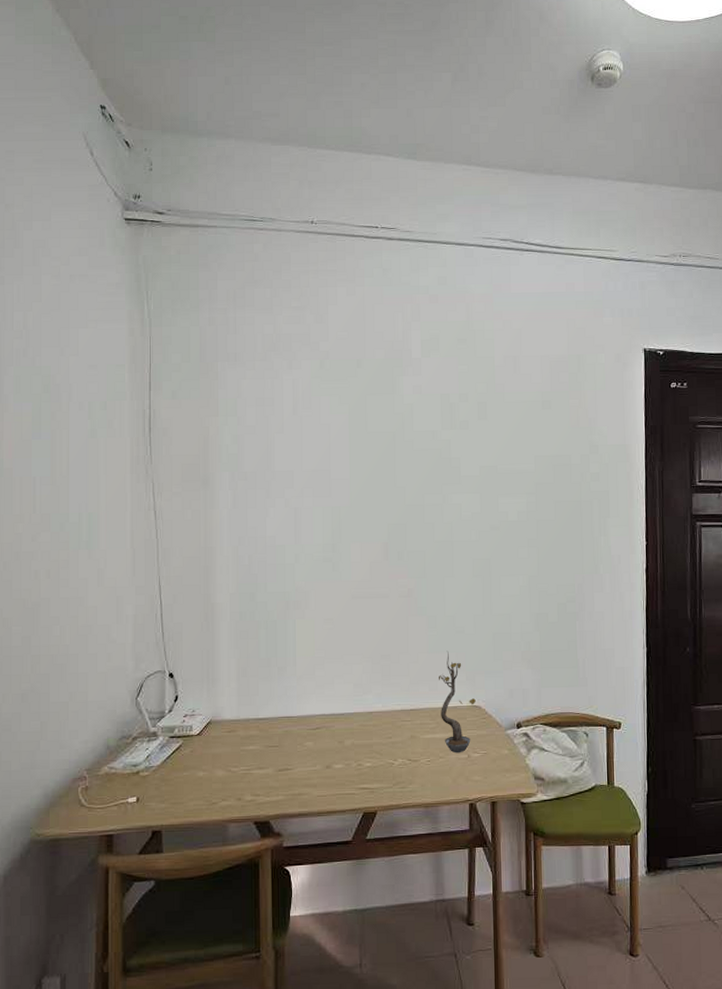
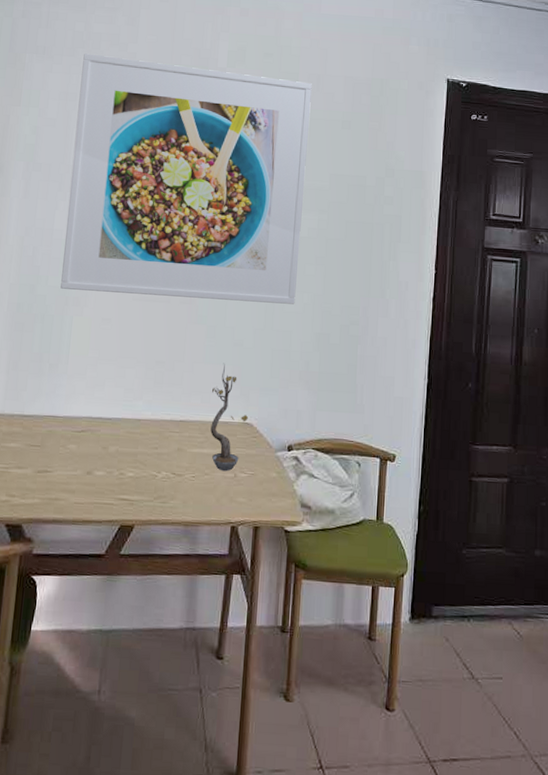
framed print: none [276,356,511,594] -> present [60,53,312,304]

